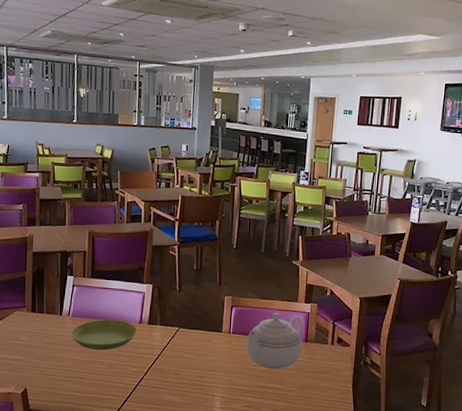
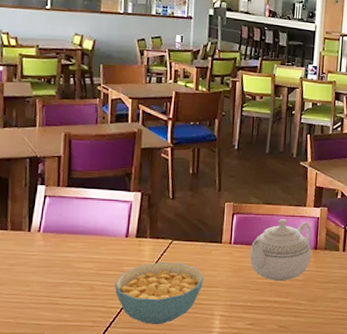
saucer: present [71,319,137,351] -> none [42,233,123,270]
cereal bowl: none [130,347,206,402] -> present [114,262,203,325]

